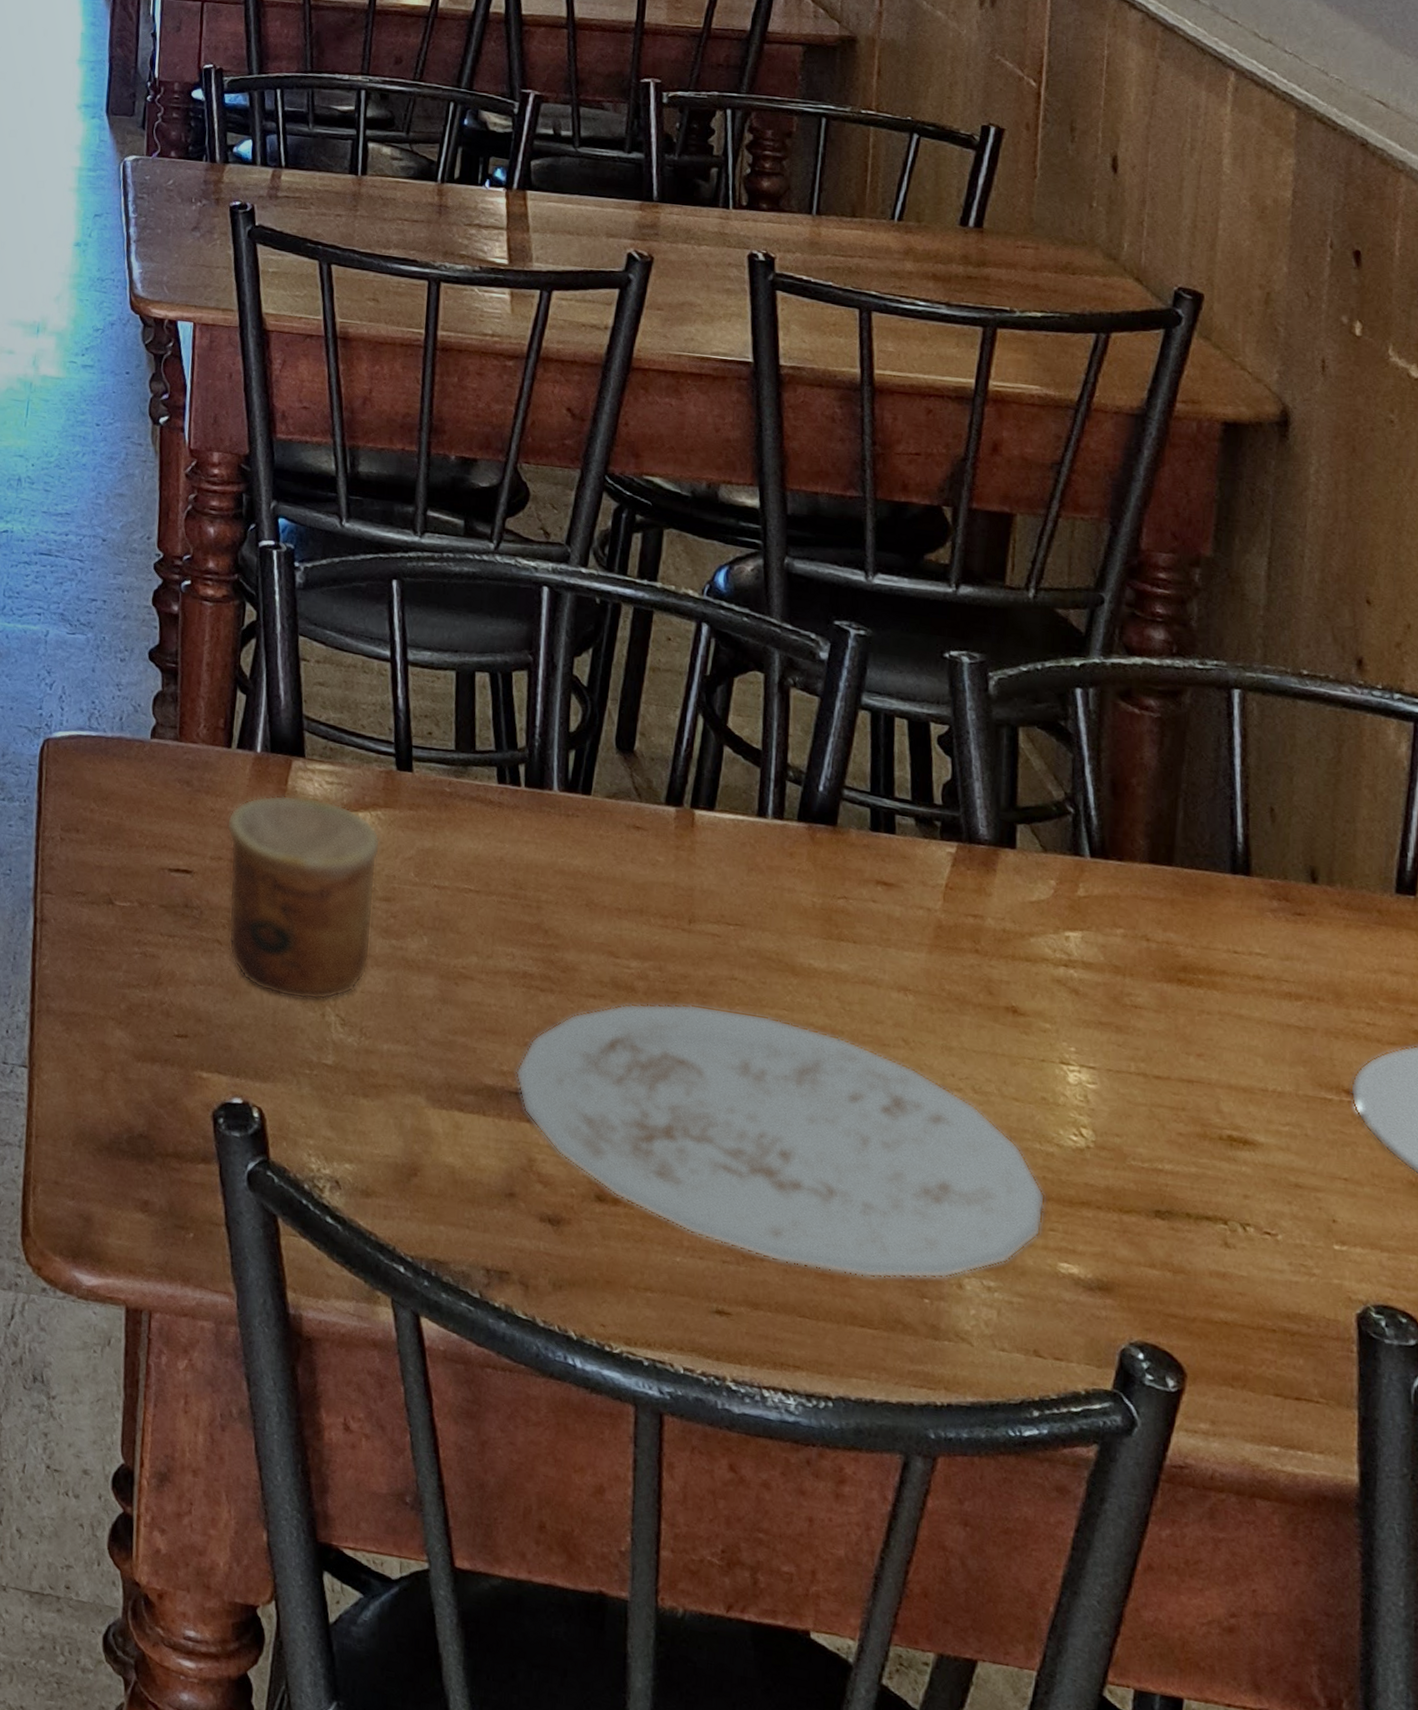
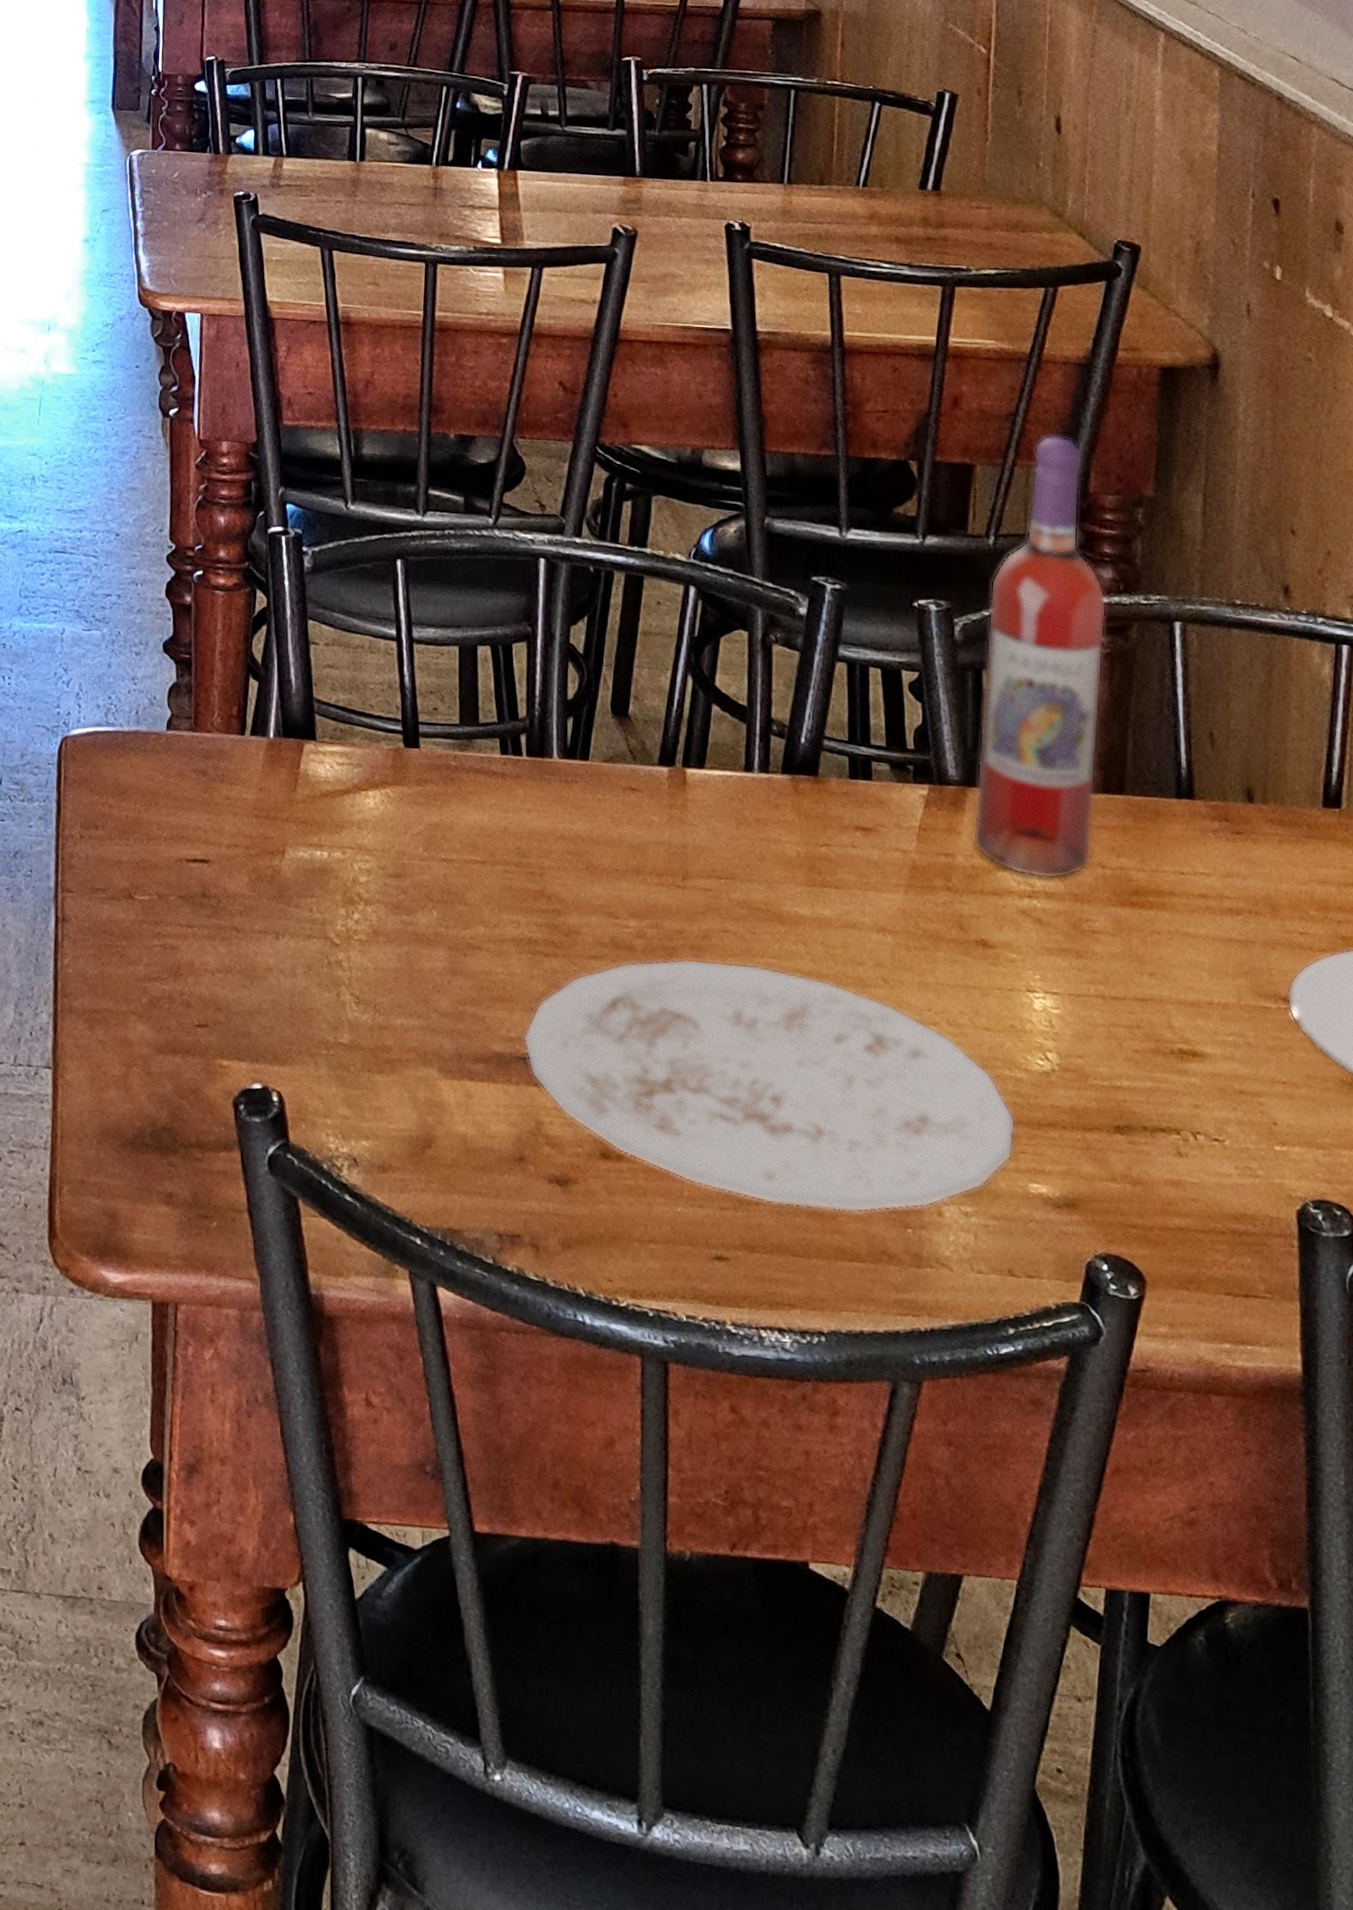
cup: present [226,795,381,1000] -> none [241,778,391,981]
wine bottle: none [1004,487,1158,950] -> present [972,435,1107,879]

